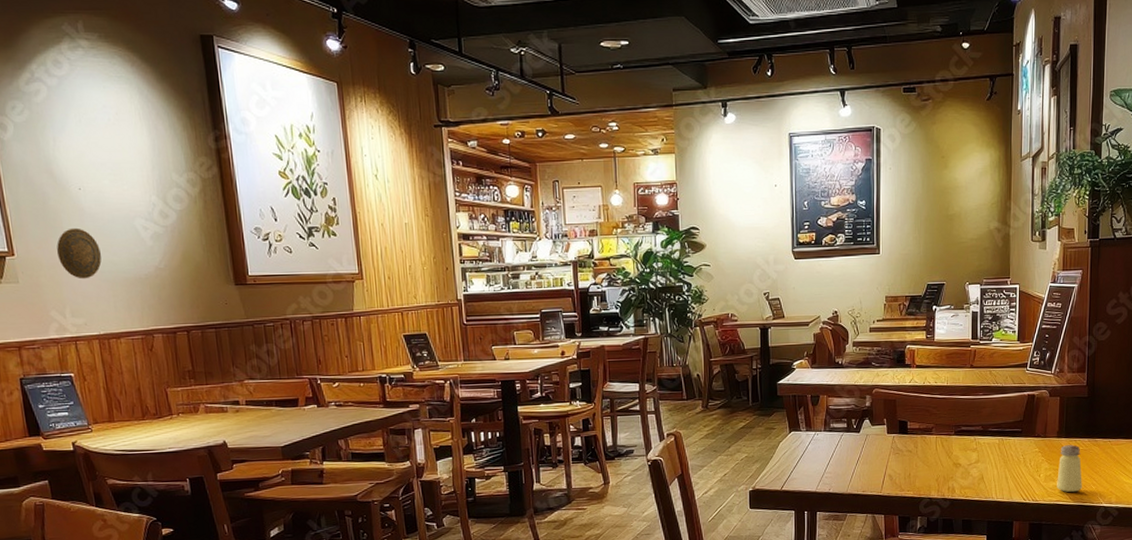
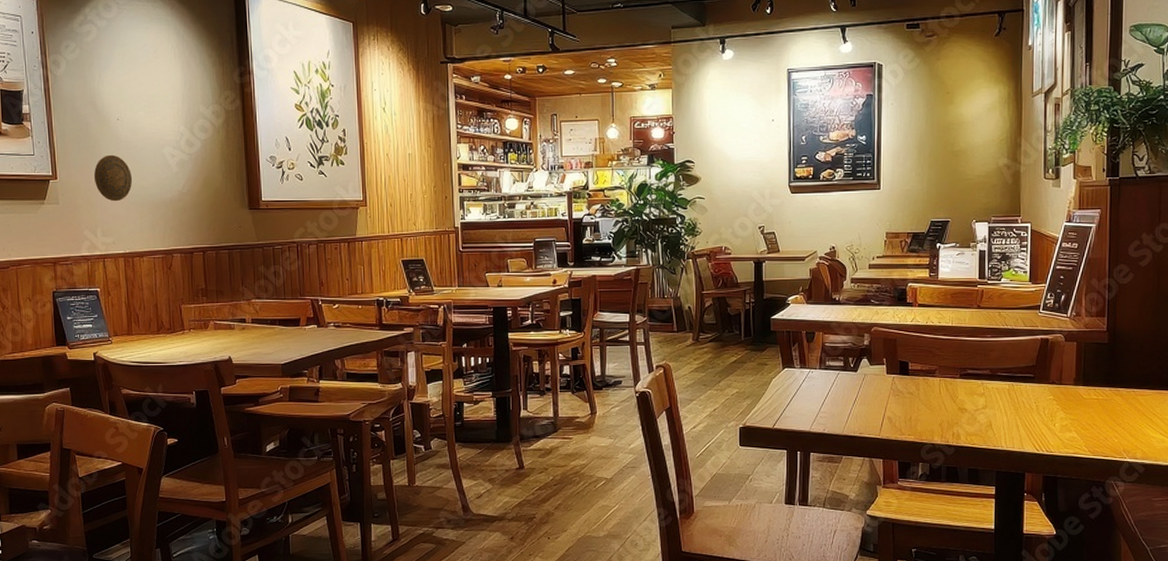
saltshaker: present [1057,445,1082,493] -> none [1074,394,1103,445]

